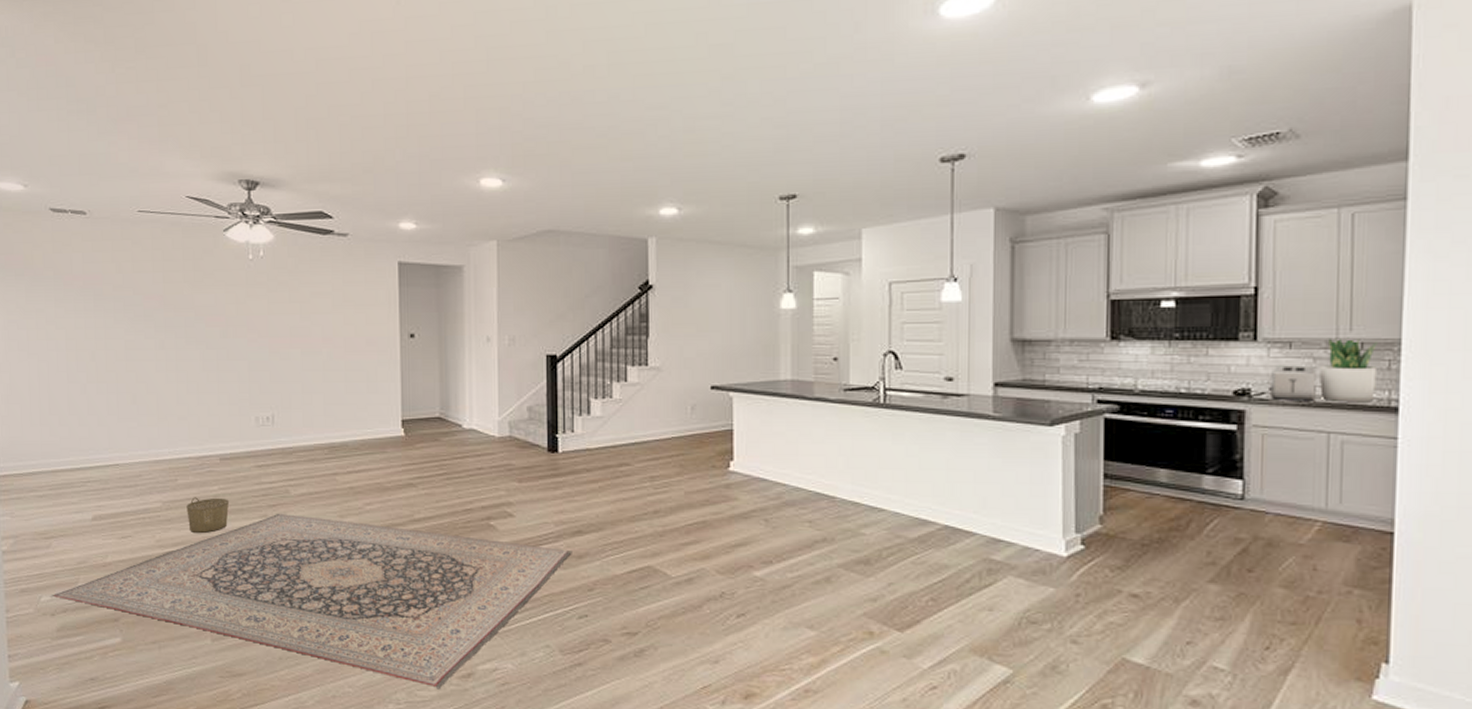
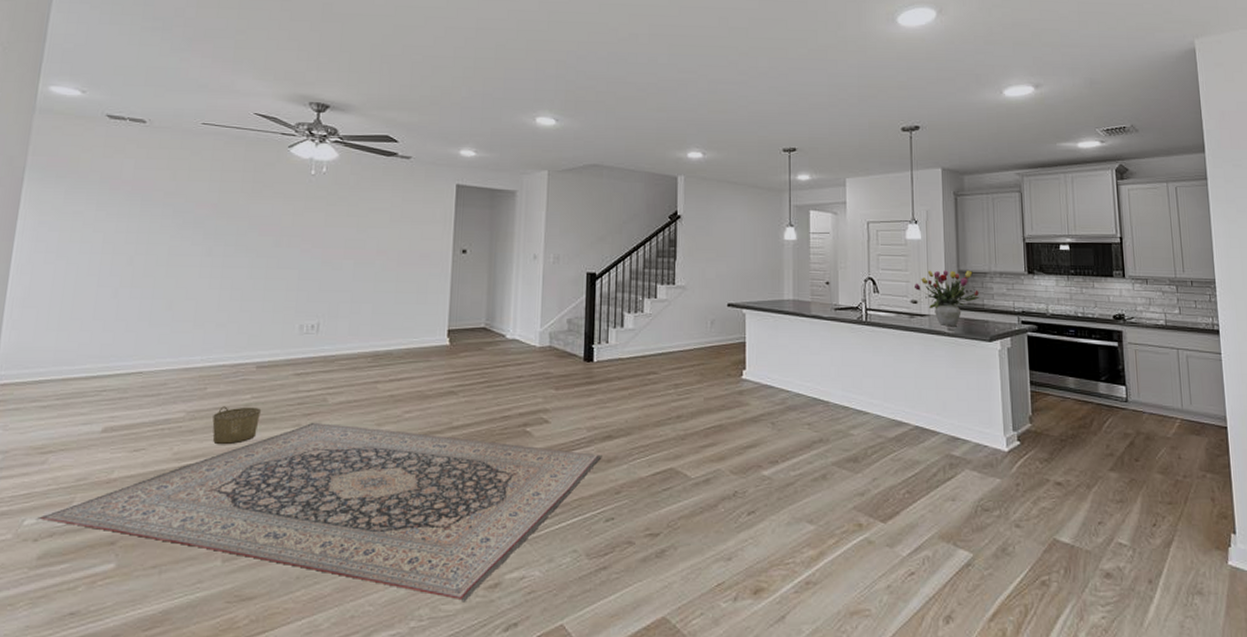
flower arrangement: none [949,337,1040,409] -> present [913,269,980,327]
toaster: present [1267,365,1317,401] -> none [1135,296,1167,324]
planter: present [1320,337,1377,403] -> none [1167,277,1204,326]

